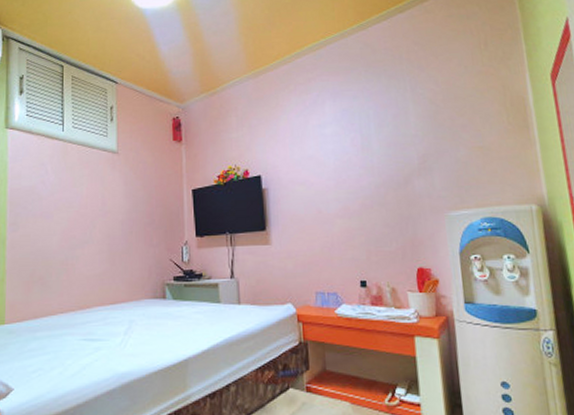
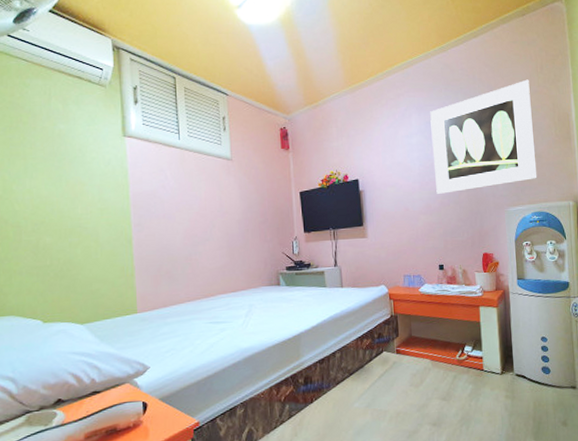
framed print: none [347,58,486,194] -> present [430,79,537,194]

